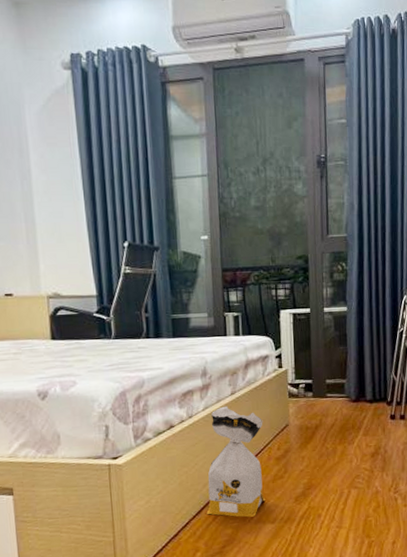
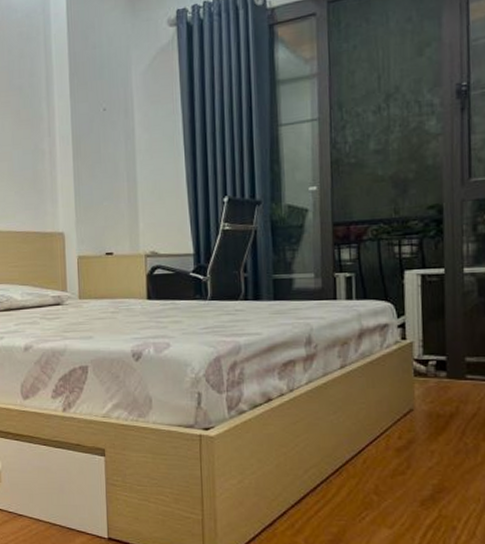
bag: present [206,406,266,518] -> none [307,381,382,517]

